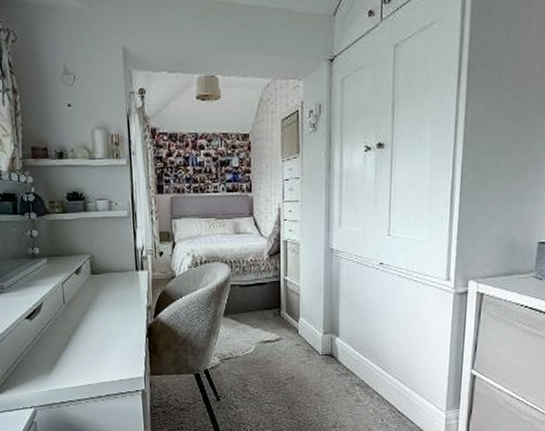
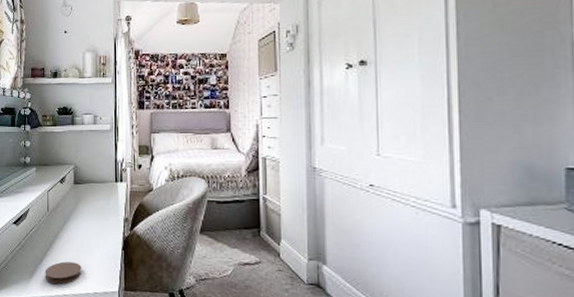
coaster: none [65,353,105,374] -> present [45,261,82,284]

